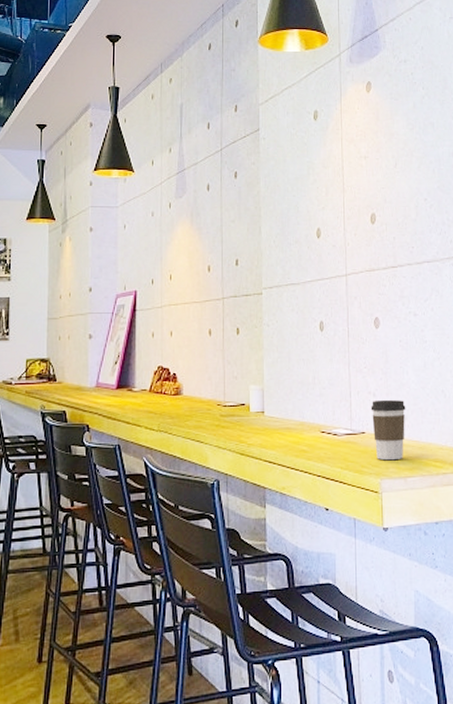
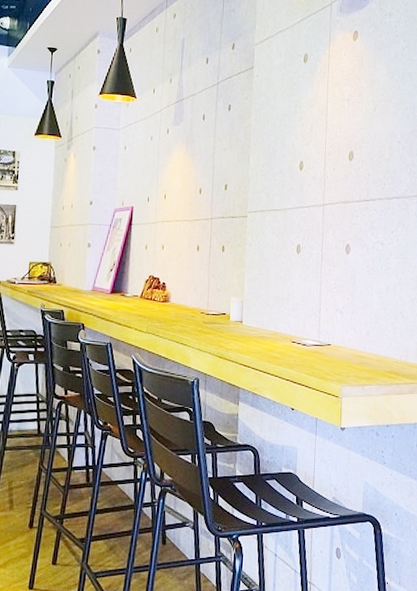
coffee cup: present [370,400,406,460] -> none [337,317,368,369]

